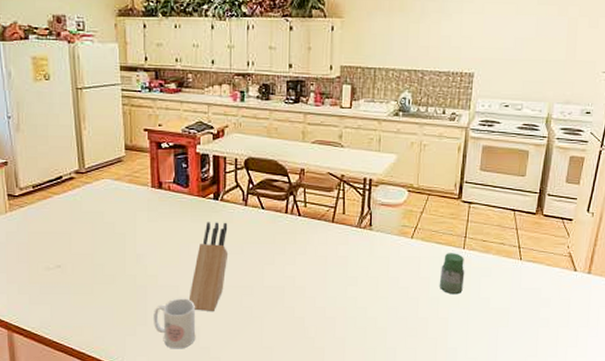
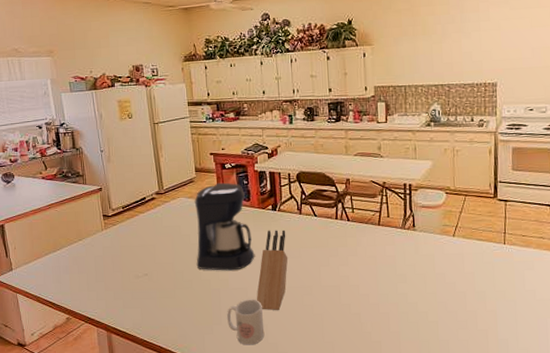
coffee maker: none [120,164,190,266] -> present [194,182,255,271]
jar: present [439,253,465,295] -> none [484,248,508,288]

